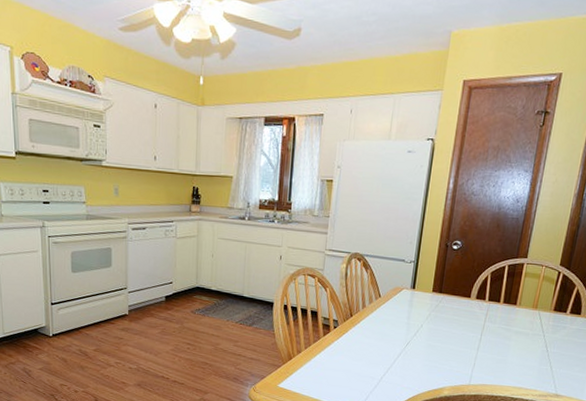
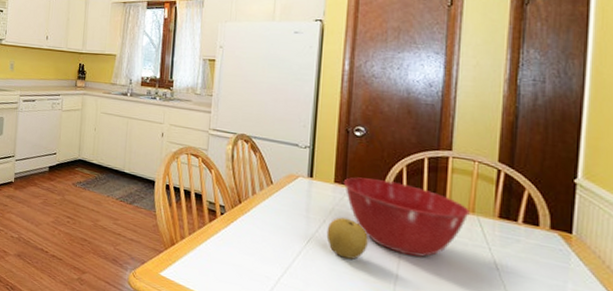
fruit: none [422,321,456,355] -> present [326,217,368,260]
mixing bowl: none [439,286,534,348] -> present [343,177,470,257]

